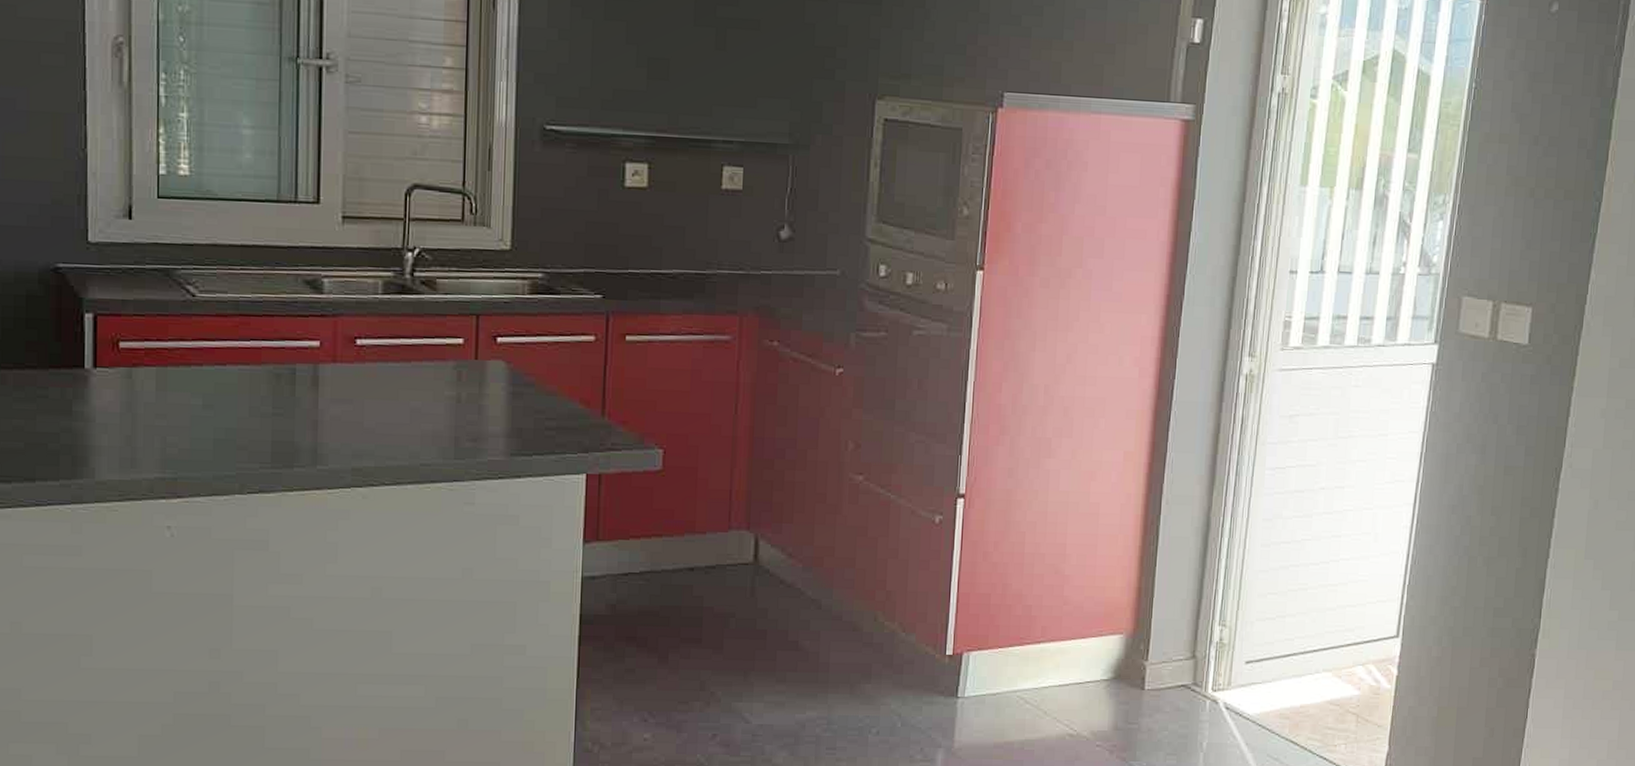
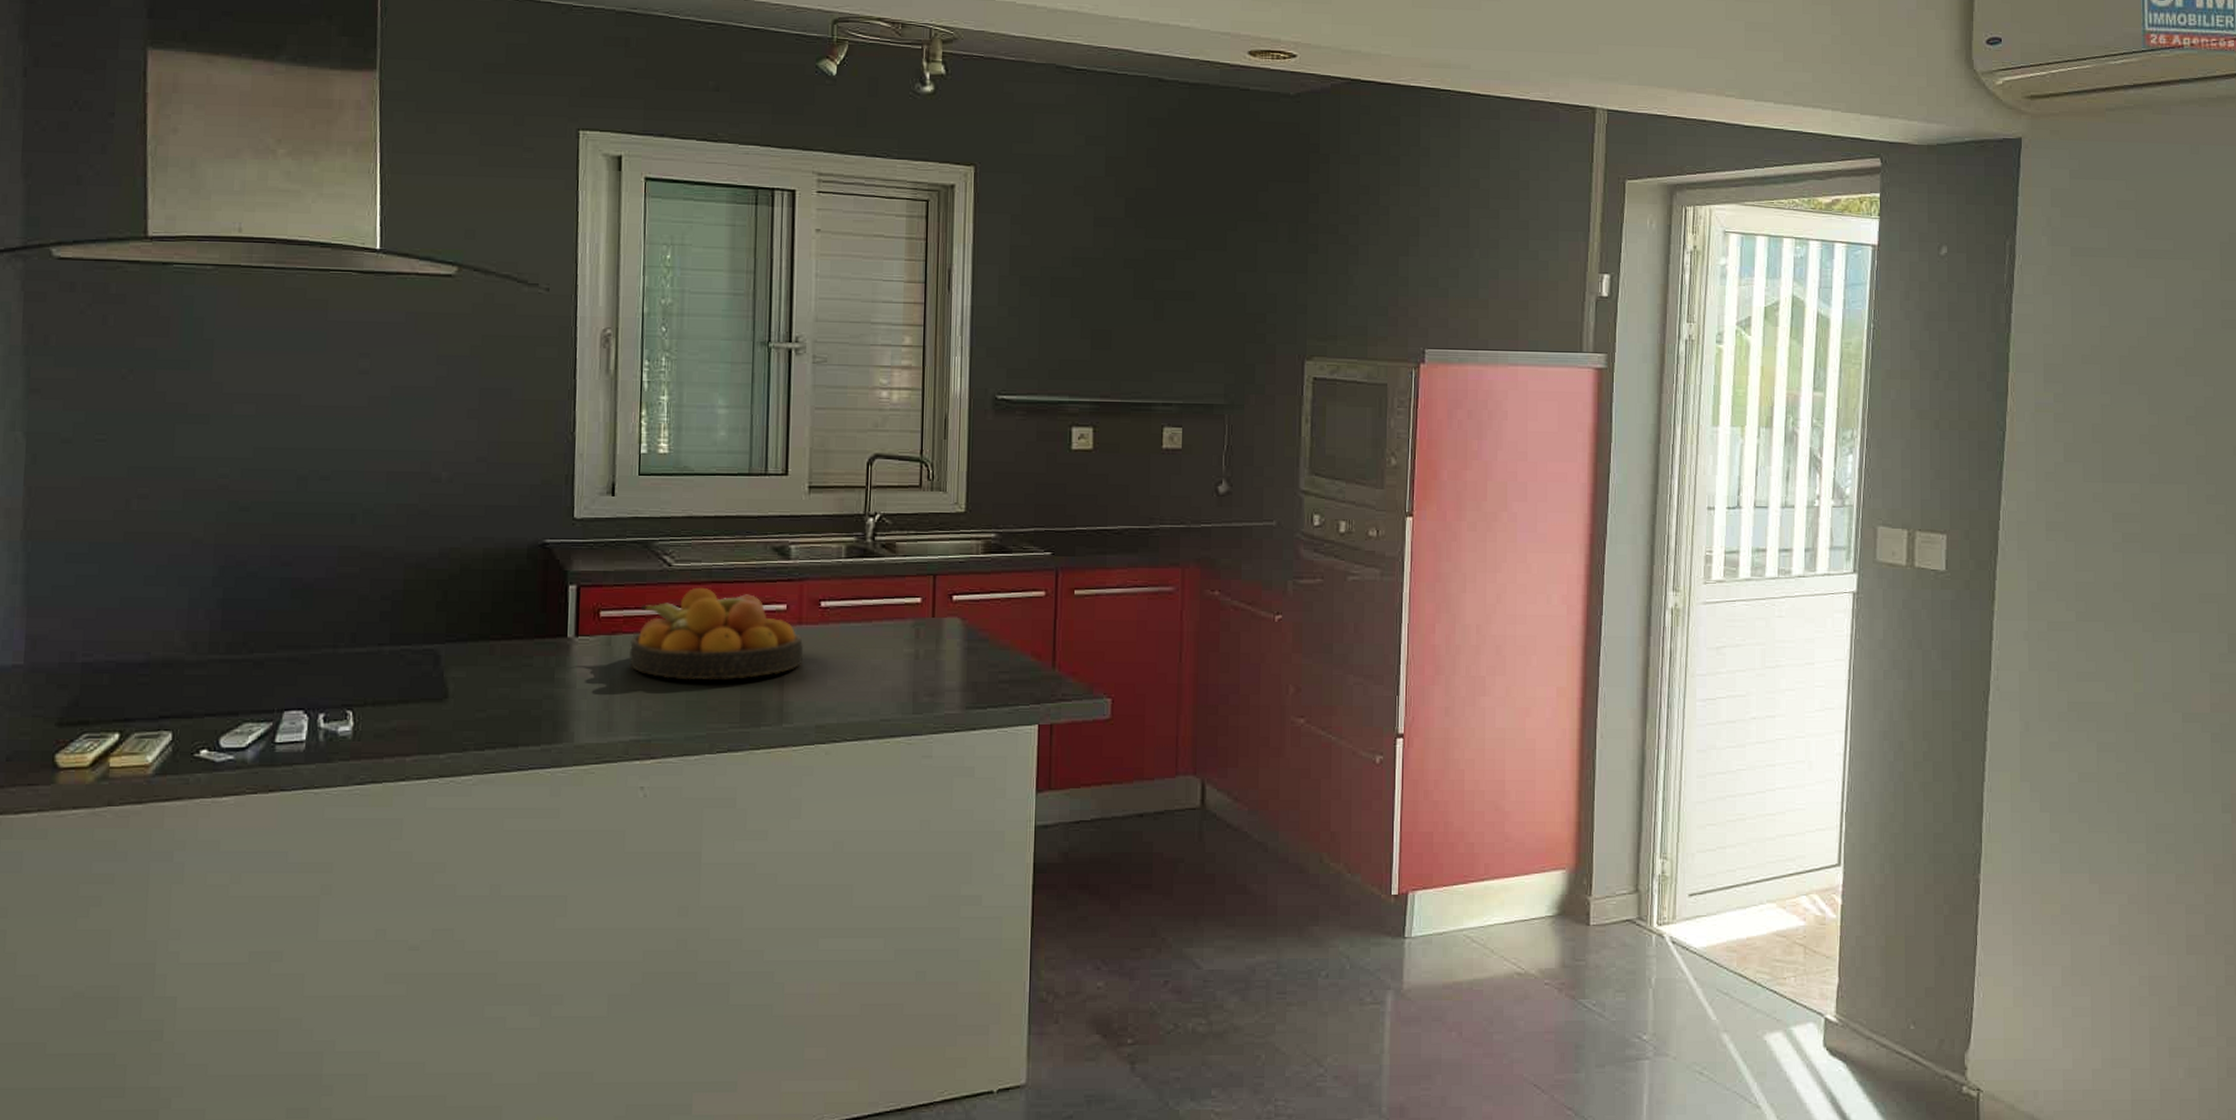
fruit bowl: none [152,320,339,418] -> present [630,587,804,680]

